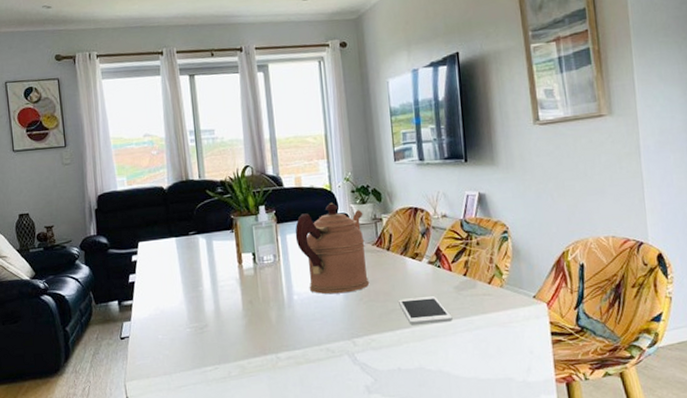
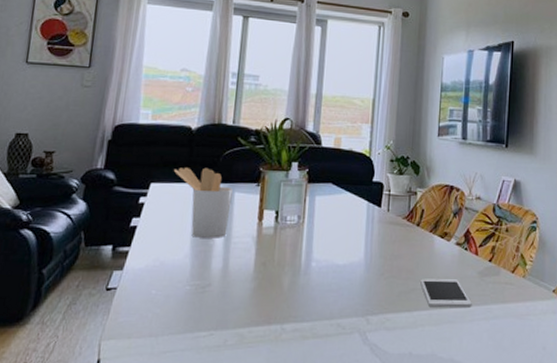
utensil holder: none [155,222,213,286] -> present [173,167,233,238]
coffeepot: present [295,202,370,295] -> none [324,168,399,266]

